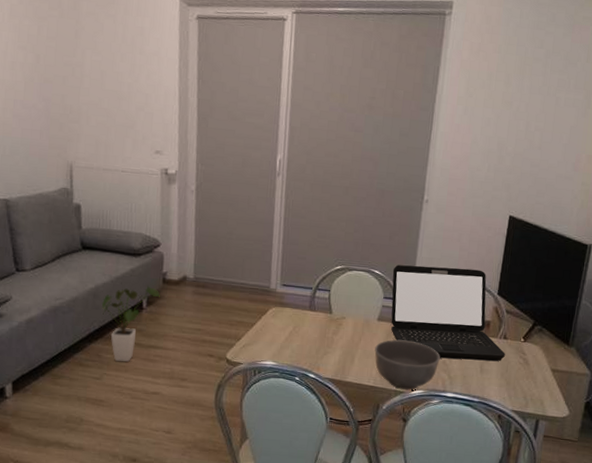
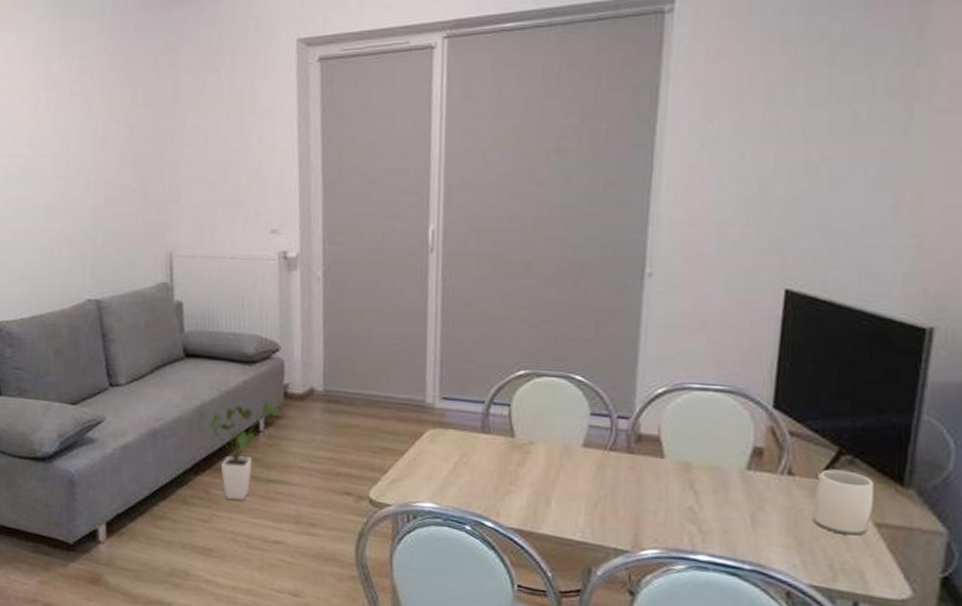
bowl: present [374,339,440,390] -> none [580,474,684,549]
laptop: present [391,265,505,361] -> none [602,367,792,509]
mug: none [517,335,553,378] -> present [813,469,875,536]

